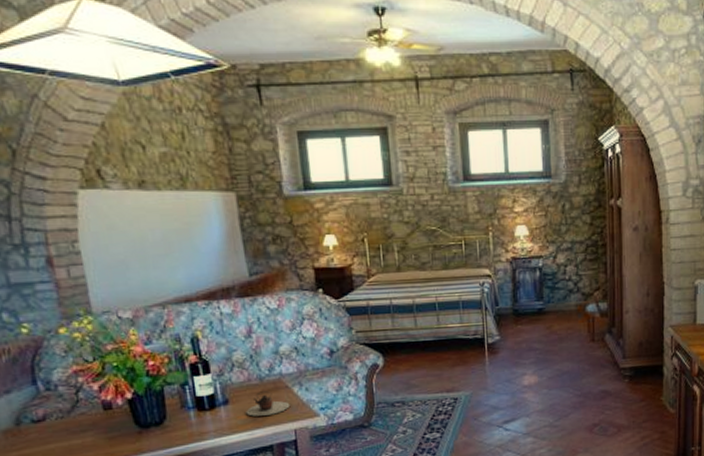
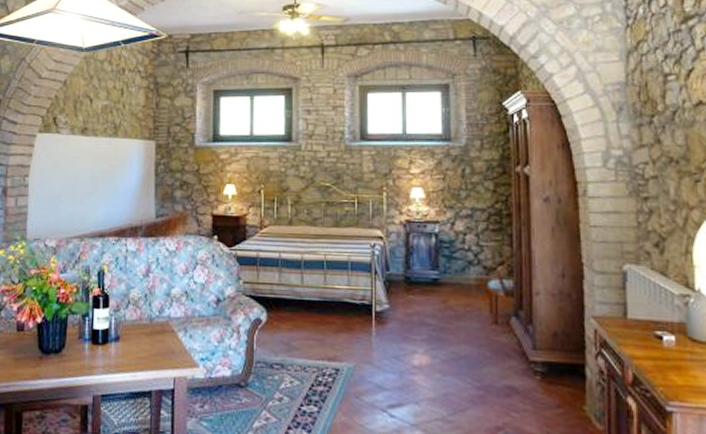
teapot: present [246,391,290,416] -> none [133,332,174,359]

